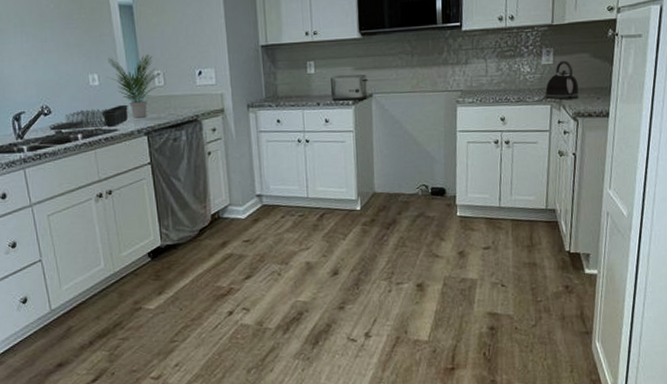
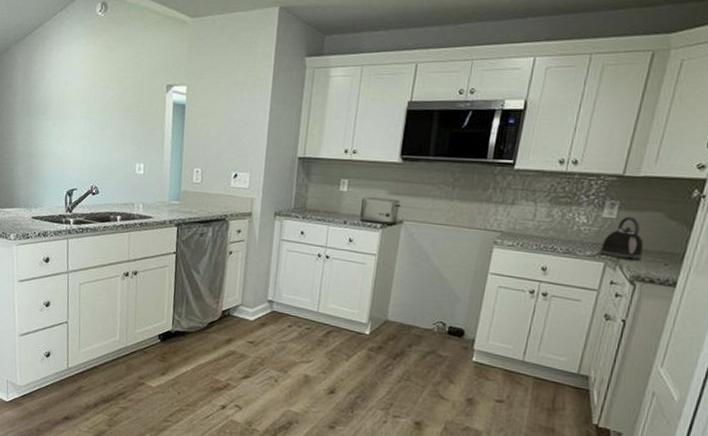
dish rack: present [49,104,129,134] -> none [94,194,166,216]
potted plant: present [108,54,162,119] -> none [152,151,201,211]

